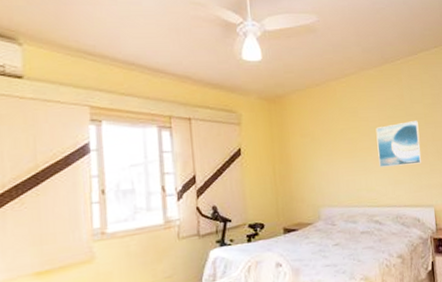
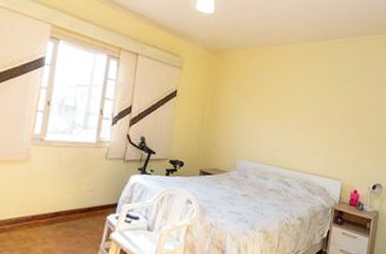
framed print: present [376,121,422,167] -> none [300,97,345,139]

